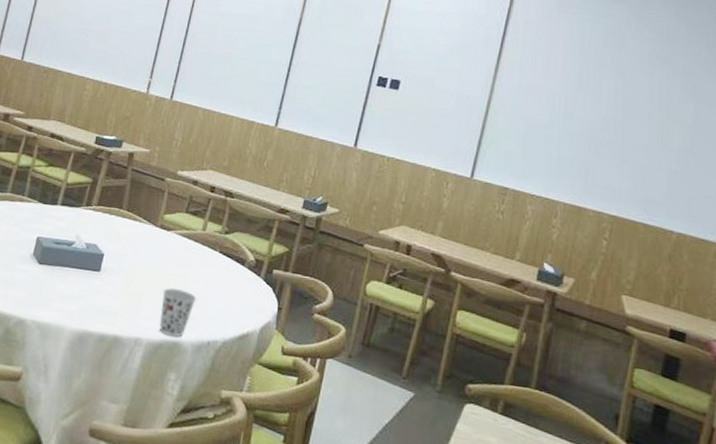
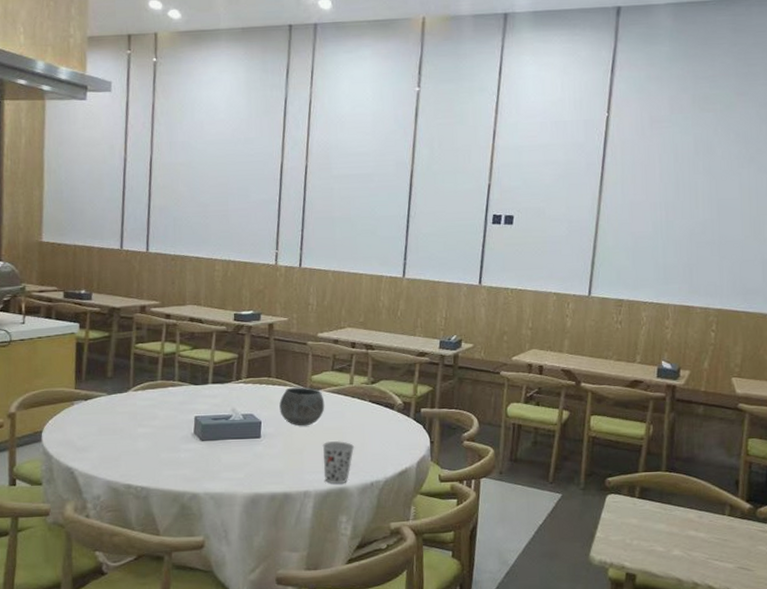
bowl: none [124,223,173,268] -> present [279,387,325,426]

